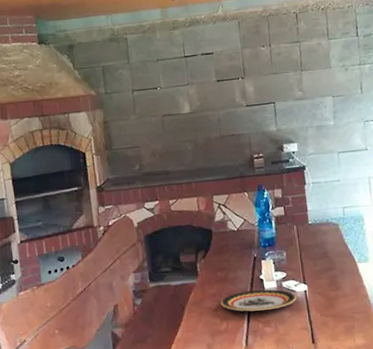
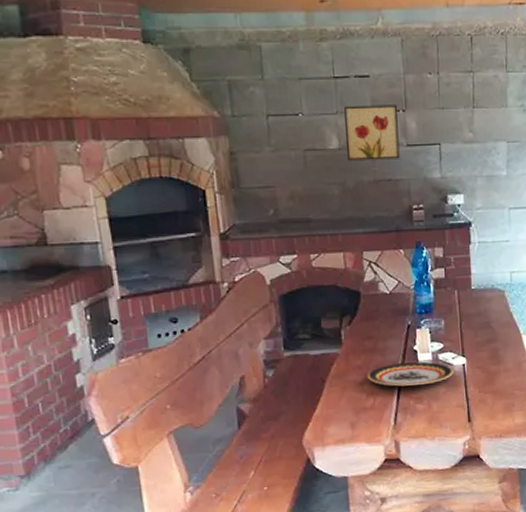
wall art: none [194,74,241,122] -> present [344,105,400,161]

